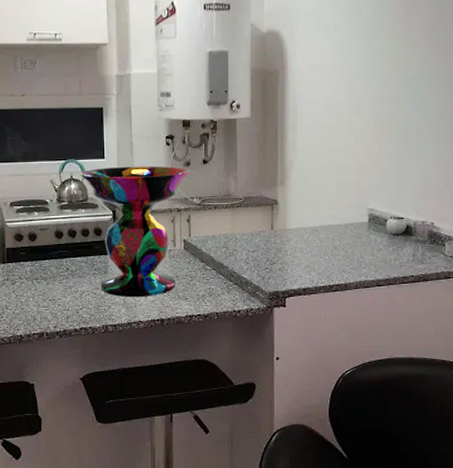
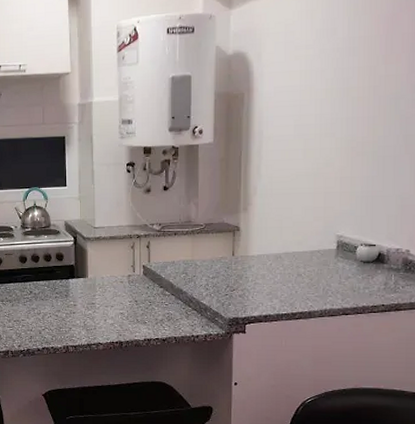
decorative bowl: present [79,166,192,298] -> none [42,193,152,320]

